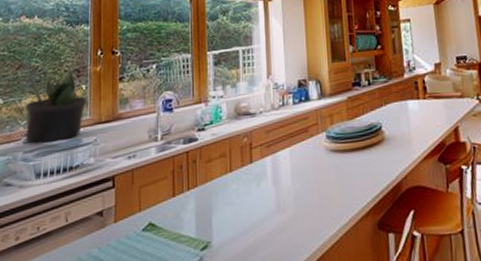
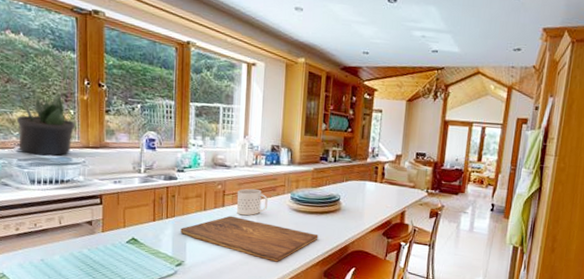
cutting board: none [204,172,364,221] -> present [180,215,318,262]
mug: none [265,133,301,170] -> present [236,188,268,216]

